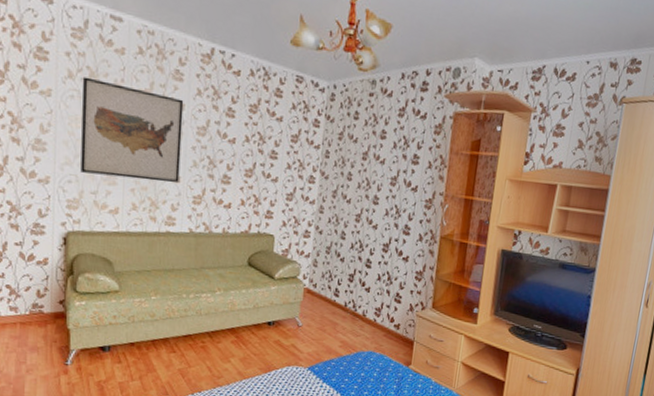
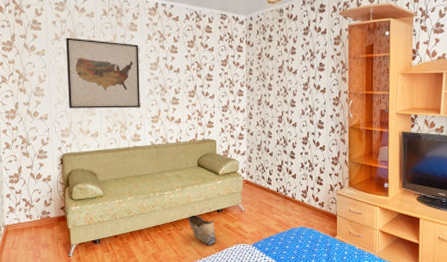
basket: none [230,317,264,365] -> present [189,207,217,246]

